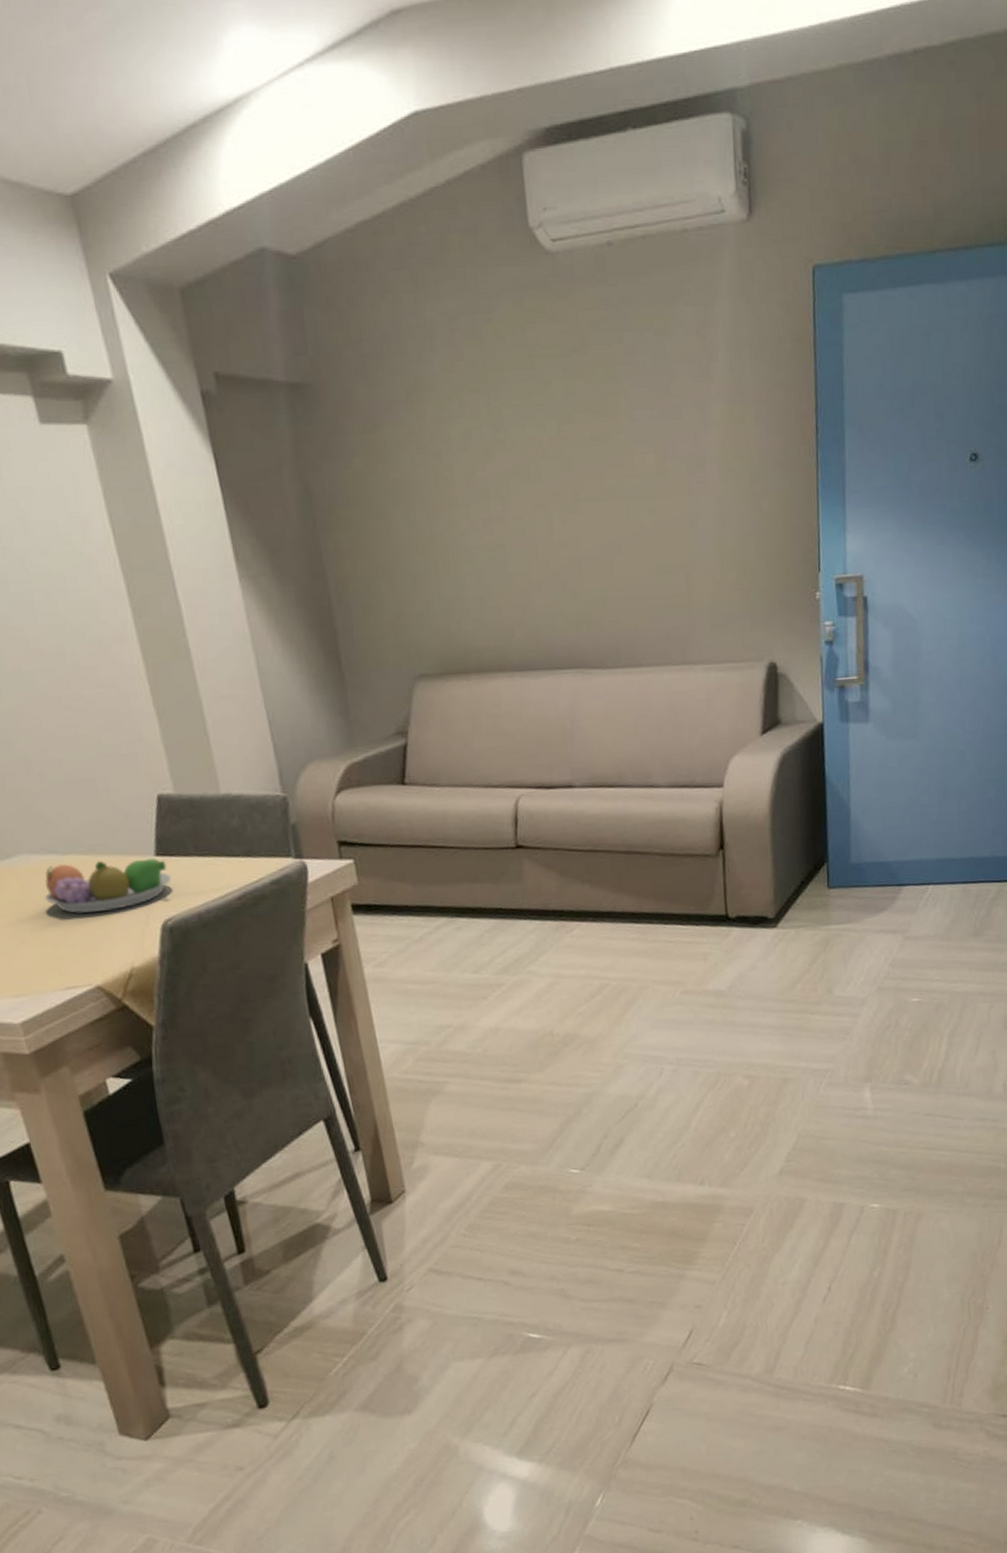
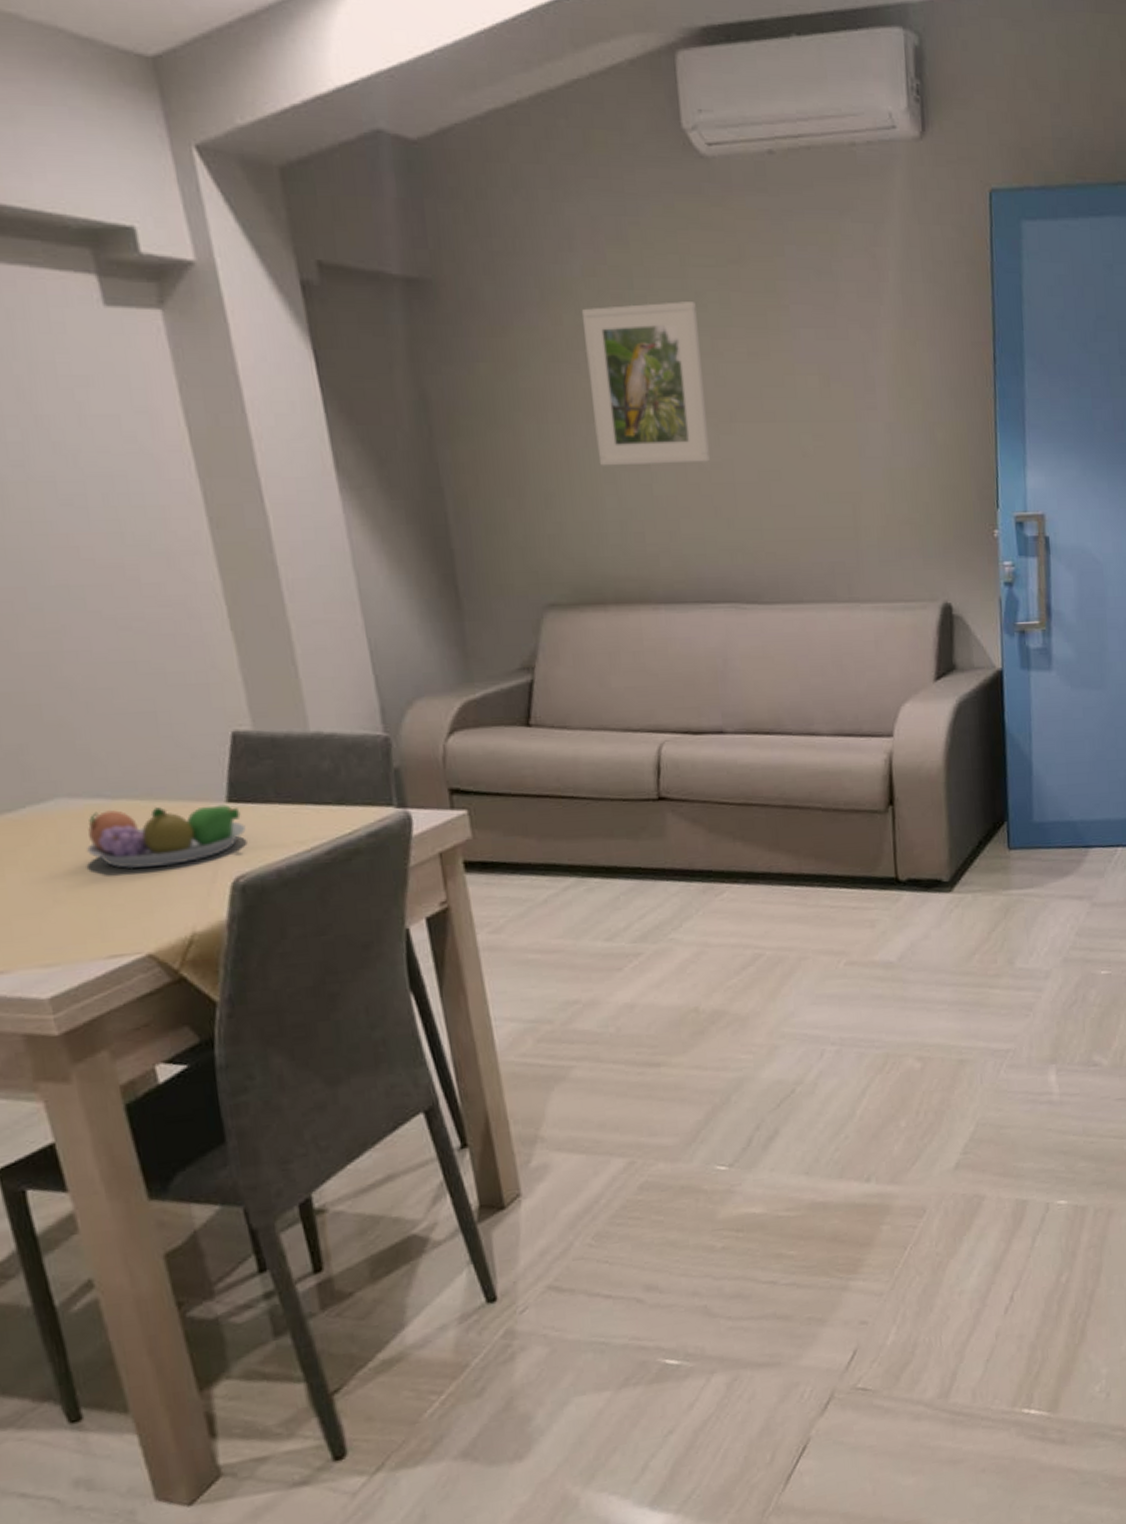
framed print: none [442,391,558,548] -> present [581,301,710,466]

